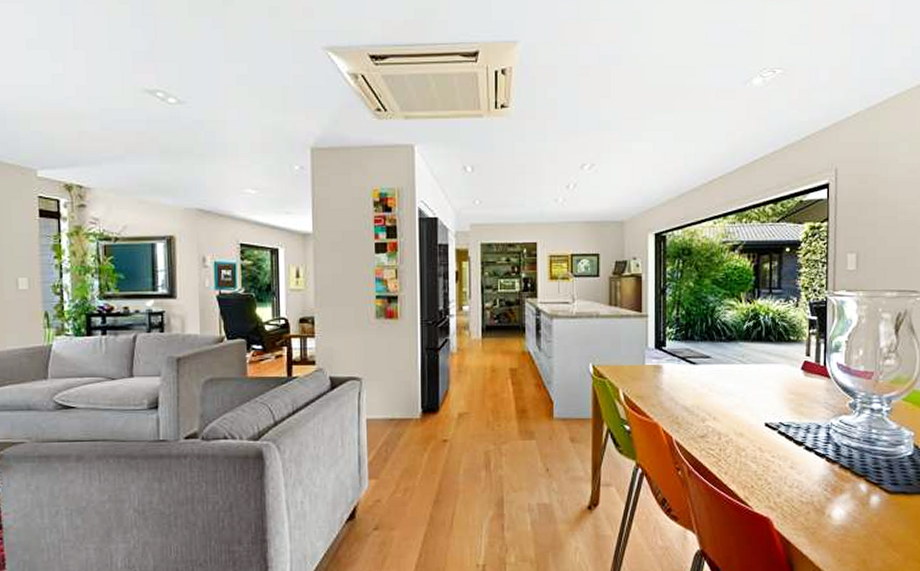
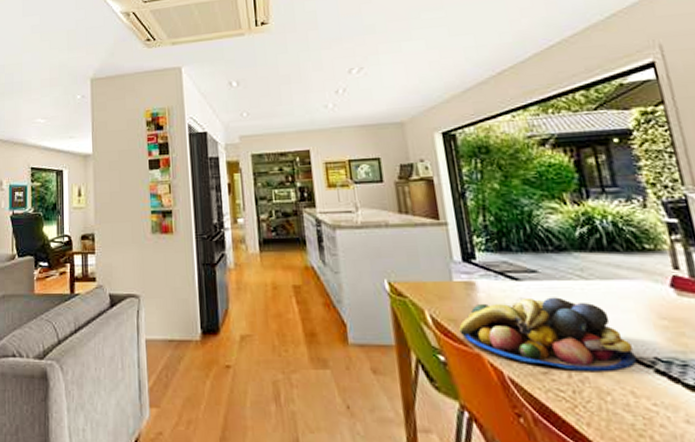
fruit bowl: none [644,378,767,435] -> present [459,297,637,372]

